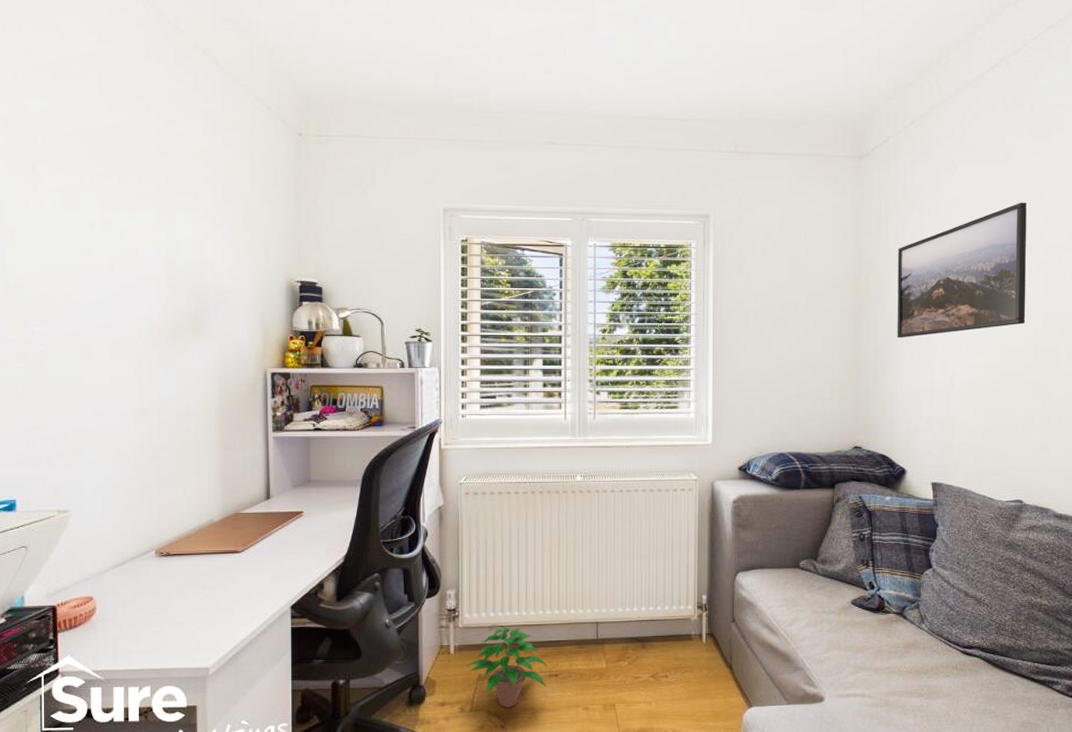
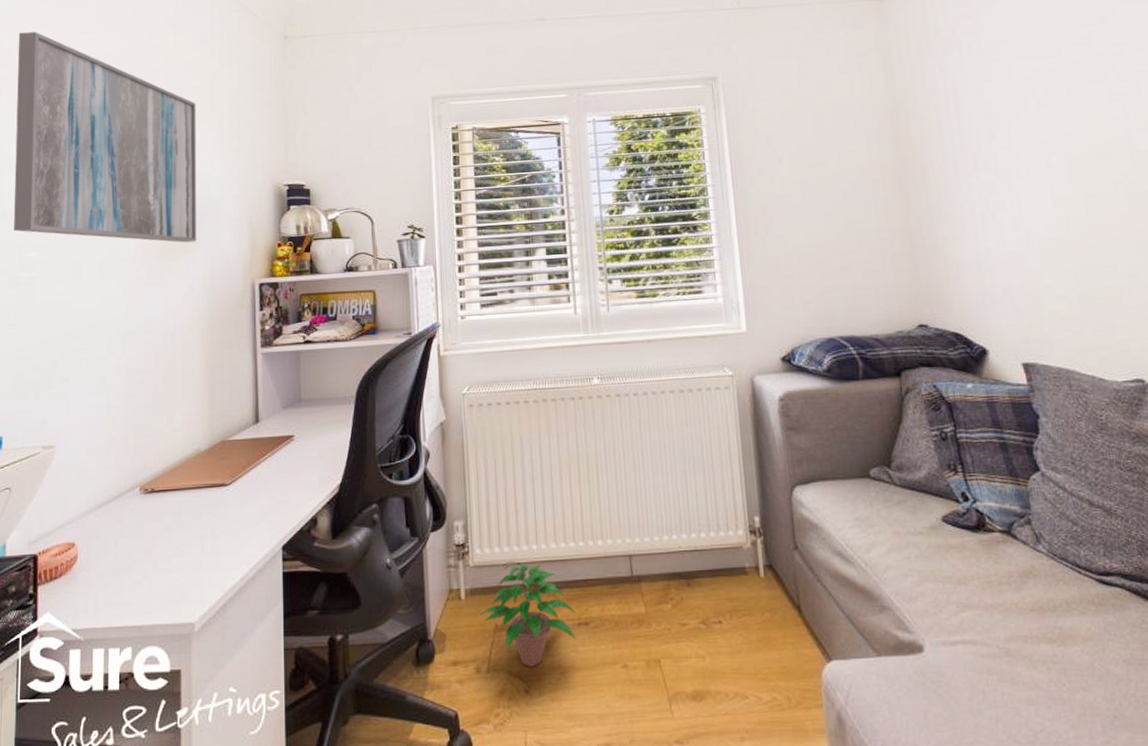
wall art: none [14,100,209,329] -> present [14,31,197,243]
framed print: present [897,202,1027,339] -> none [939,28,1109,195]

